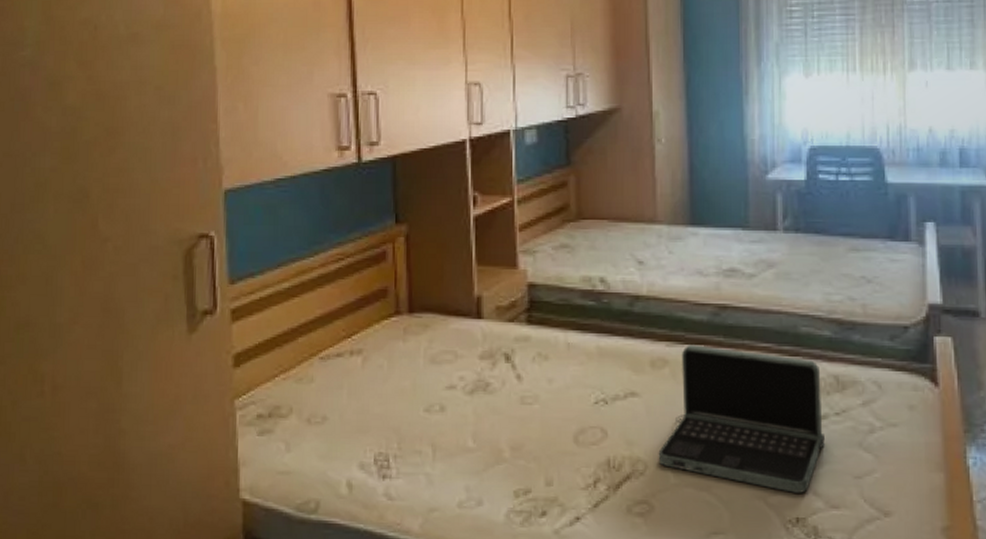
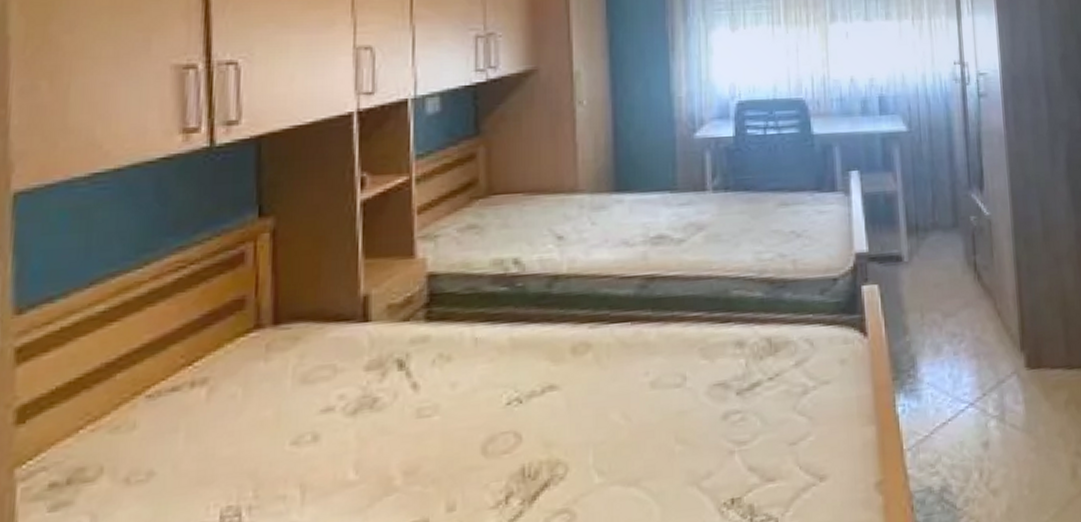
laptop: present [658,345,825,493] -> none [580,322,759,473]

